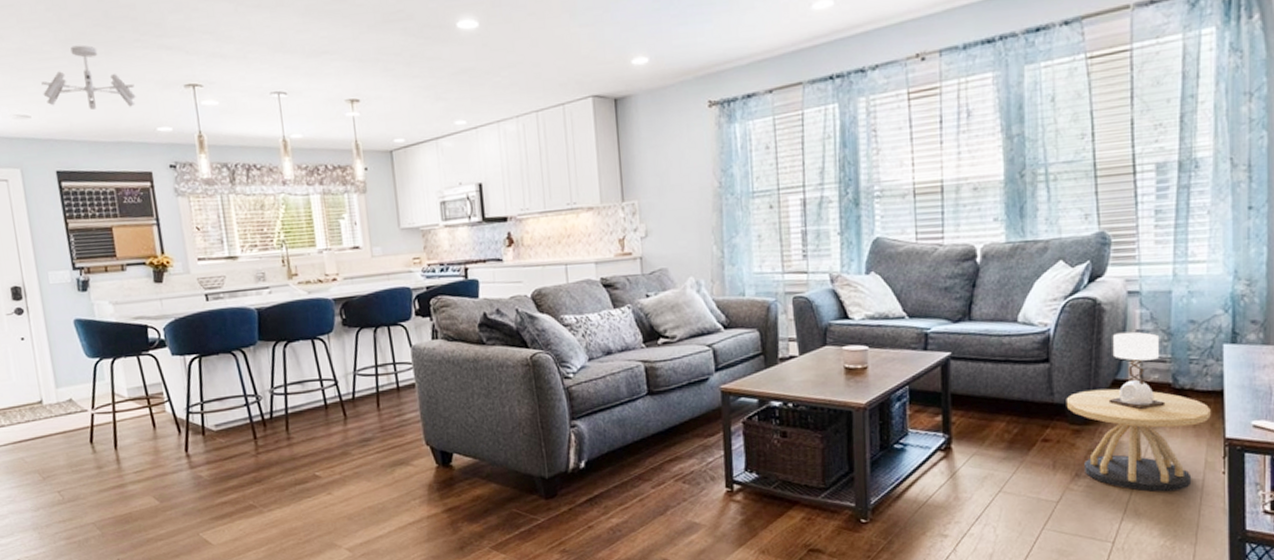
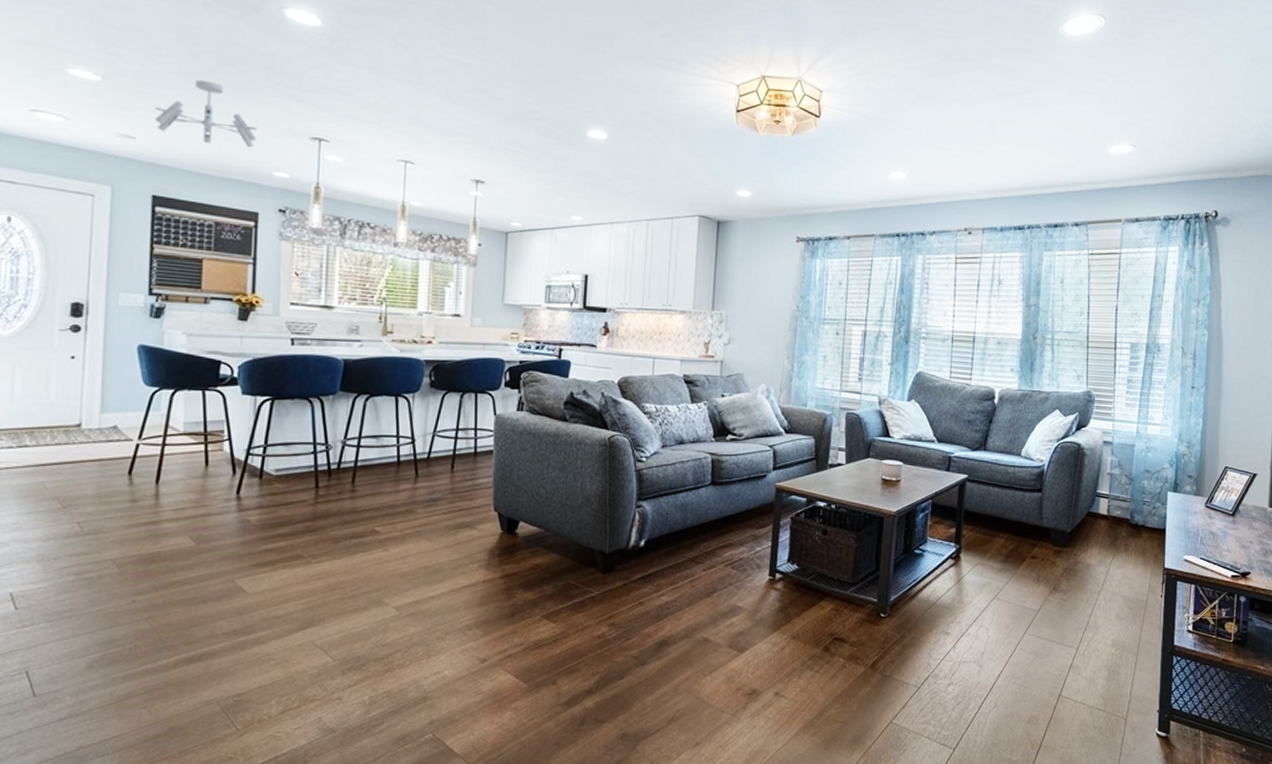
side table: present [1066,331,1211,492] -> none [1051,473,1156,609]

